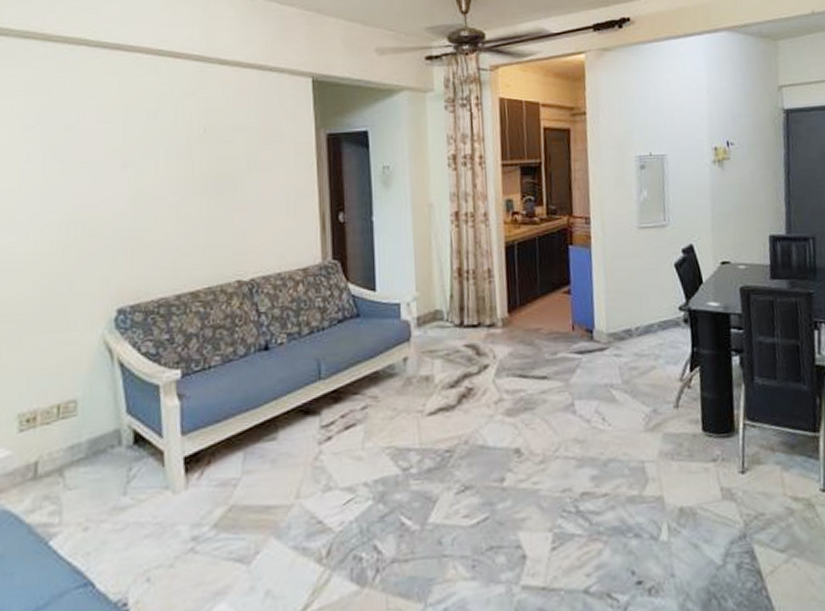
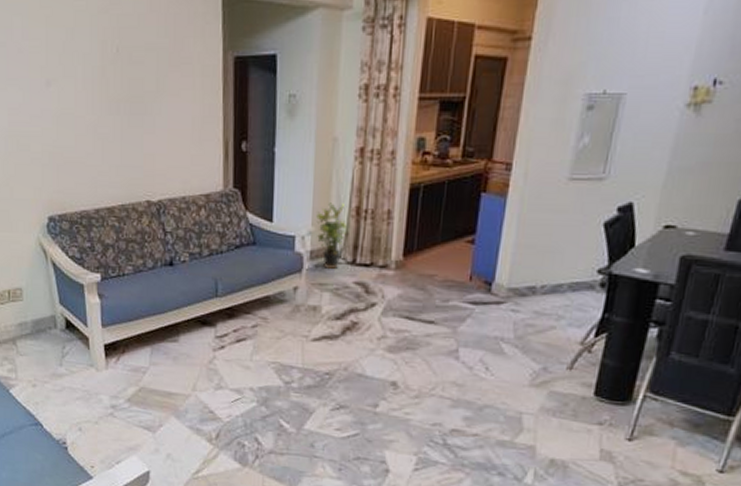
potted plant: none [420,265,451,334] -> present [316,202,346,269]

